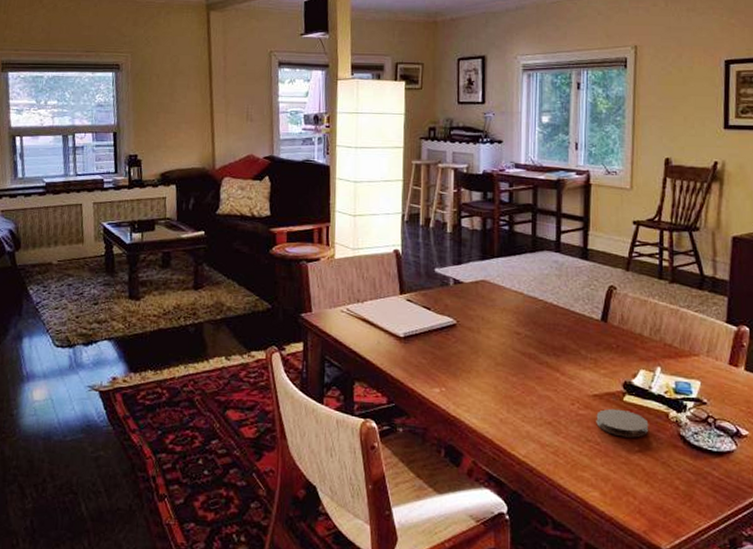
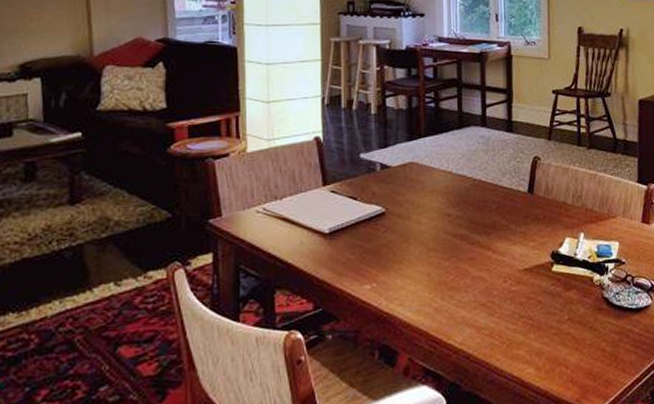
coaster: present [596,408,649,438] -> none [527,280,576,308]

